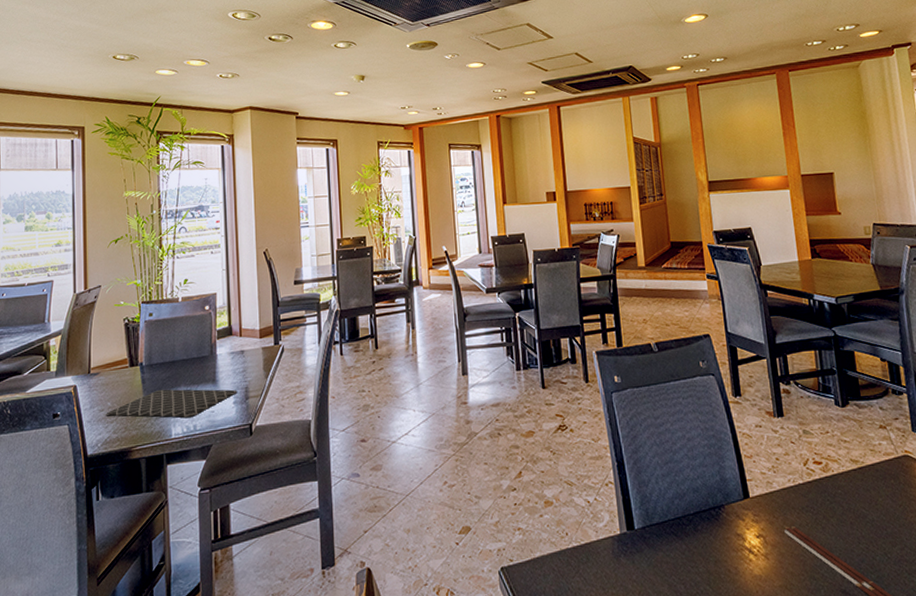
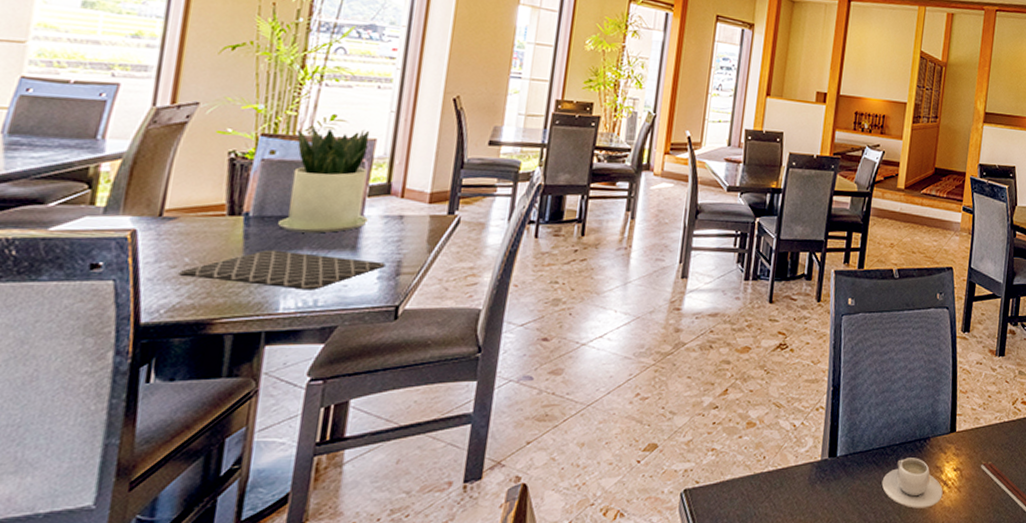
planter: none [162,287,220,374] -> present [278,125,370,234]
teacup: none [684,526,751,578] -> present [881,458,943,508]

